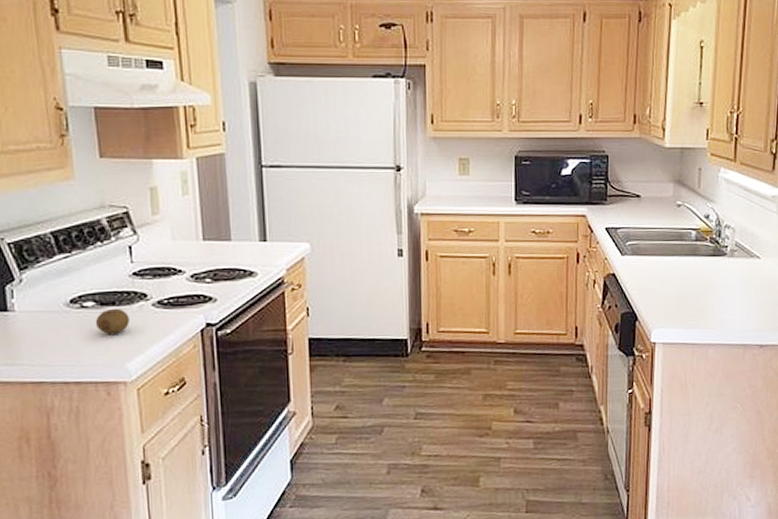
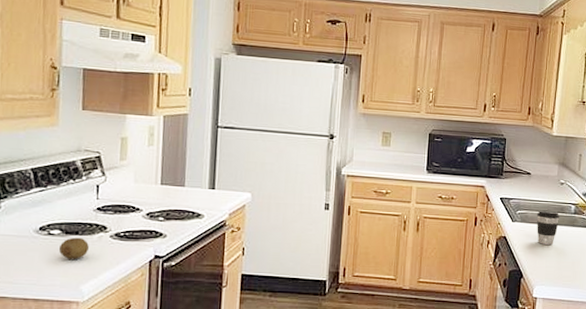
coffee cup: none [650,238,679,280] -> present [536,210,560,245]

